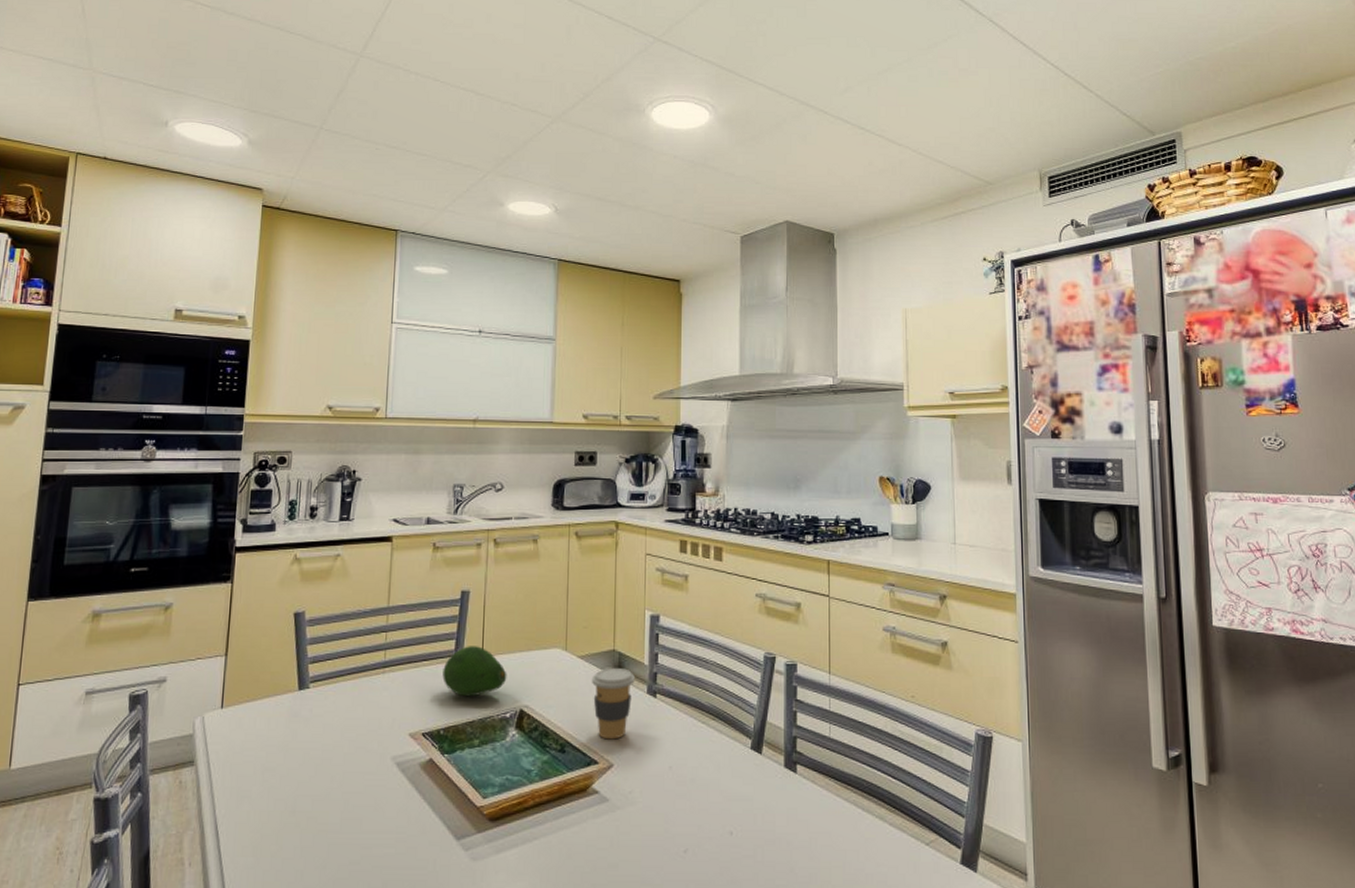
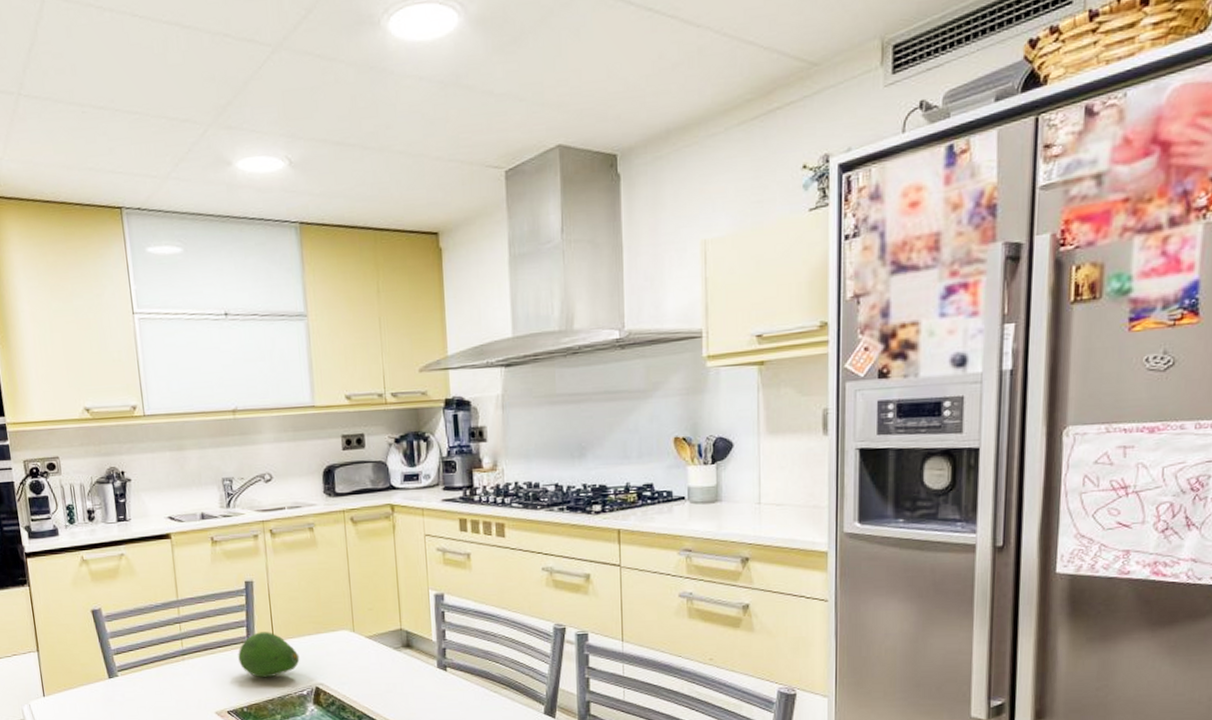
coffee cup: present [592,668,635,740] -> none [382,645,424,711]

